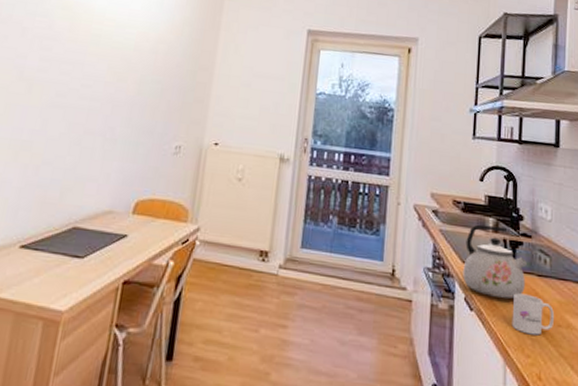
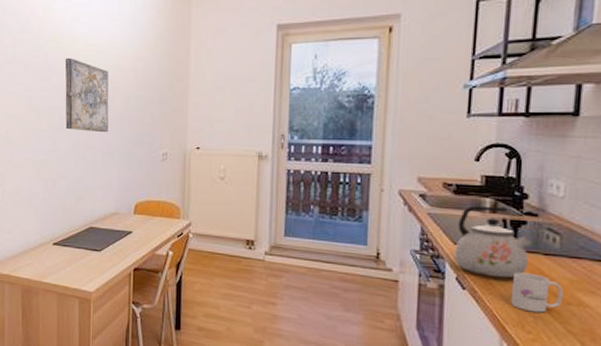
wall art: none [62,28,125,117] -> present [65,57,109,133]

